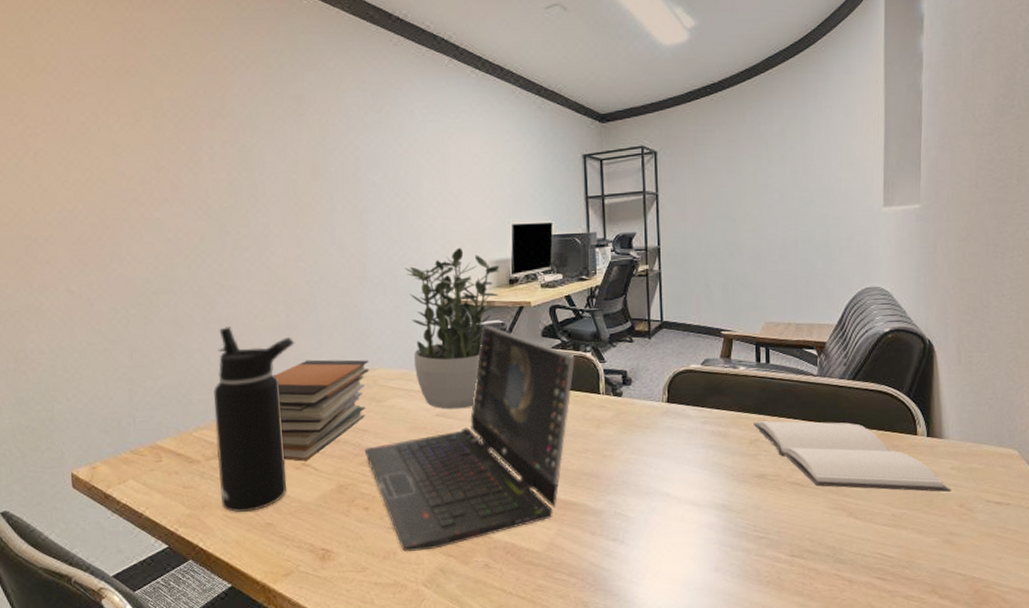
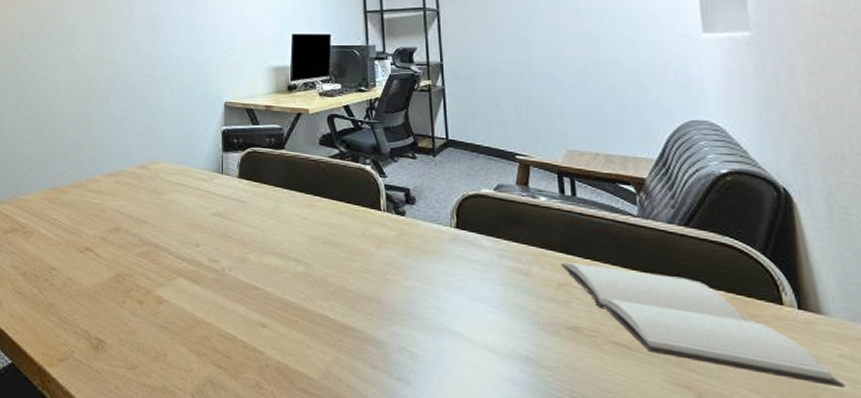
water bottle: present [214,326,295,512] -> none [12,111,89,289]
book stack: present [274,359,370,462] -> none [69,148,153,246]
laptop computer: present [364,324,575,552] -> none [143,128,354,358]
potted plant: present [404,247,500,410] -> none [189,53,279,211]

